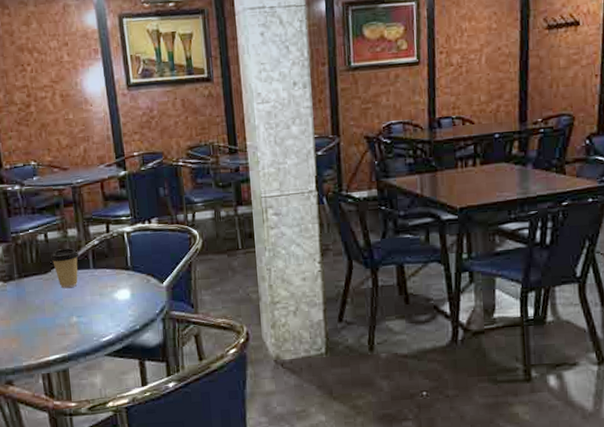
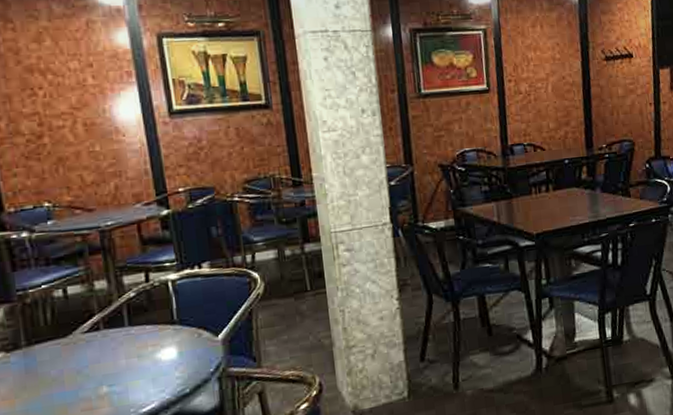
coffee cup: present [50,247,80,289] -> none [71,303,111,354]

